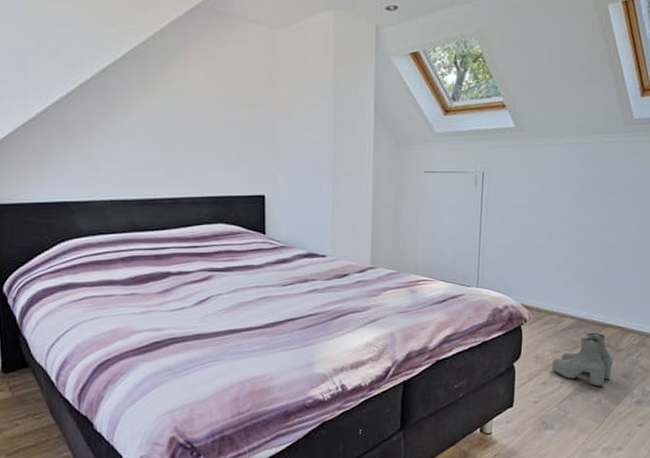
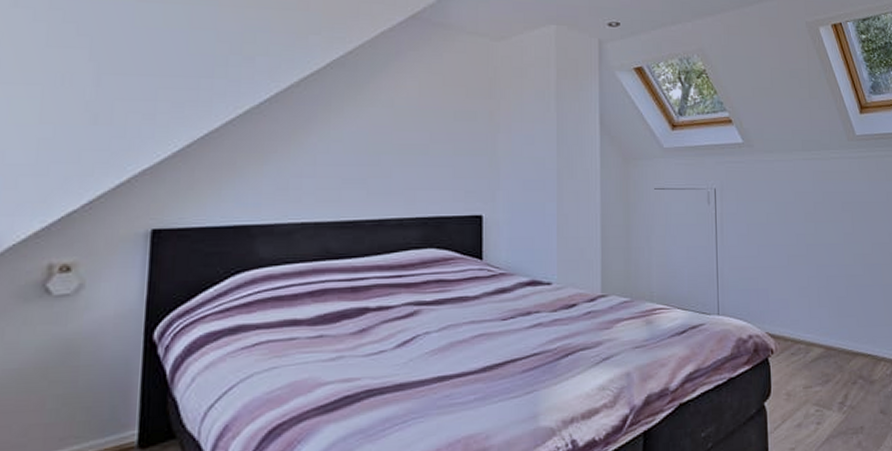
boots: present [551,332,613,387] -> none [804,362,868,427]

